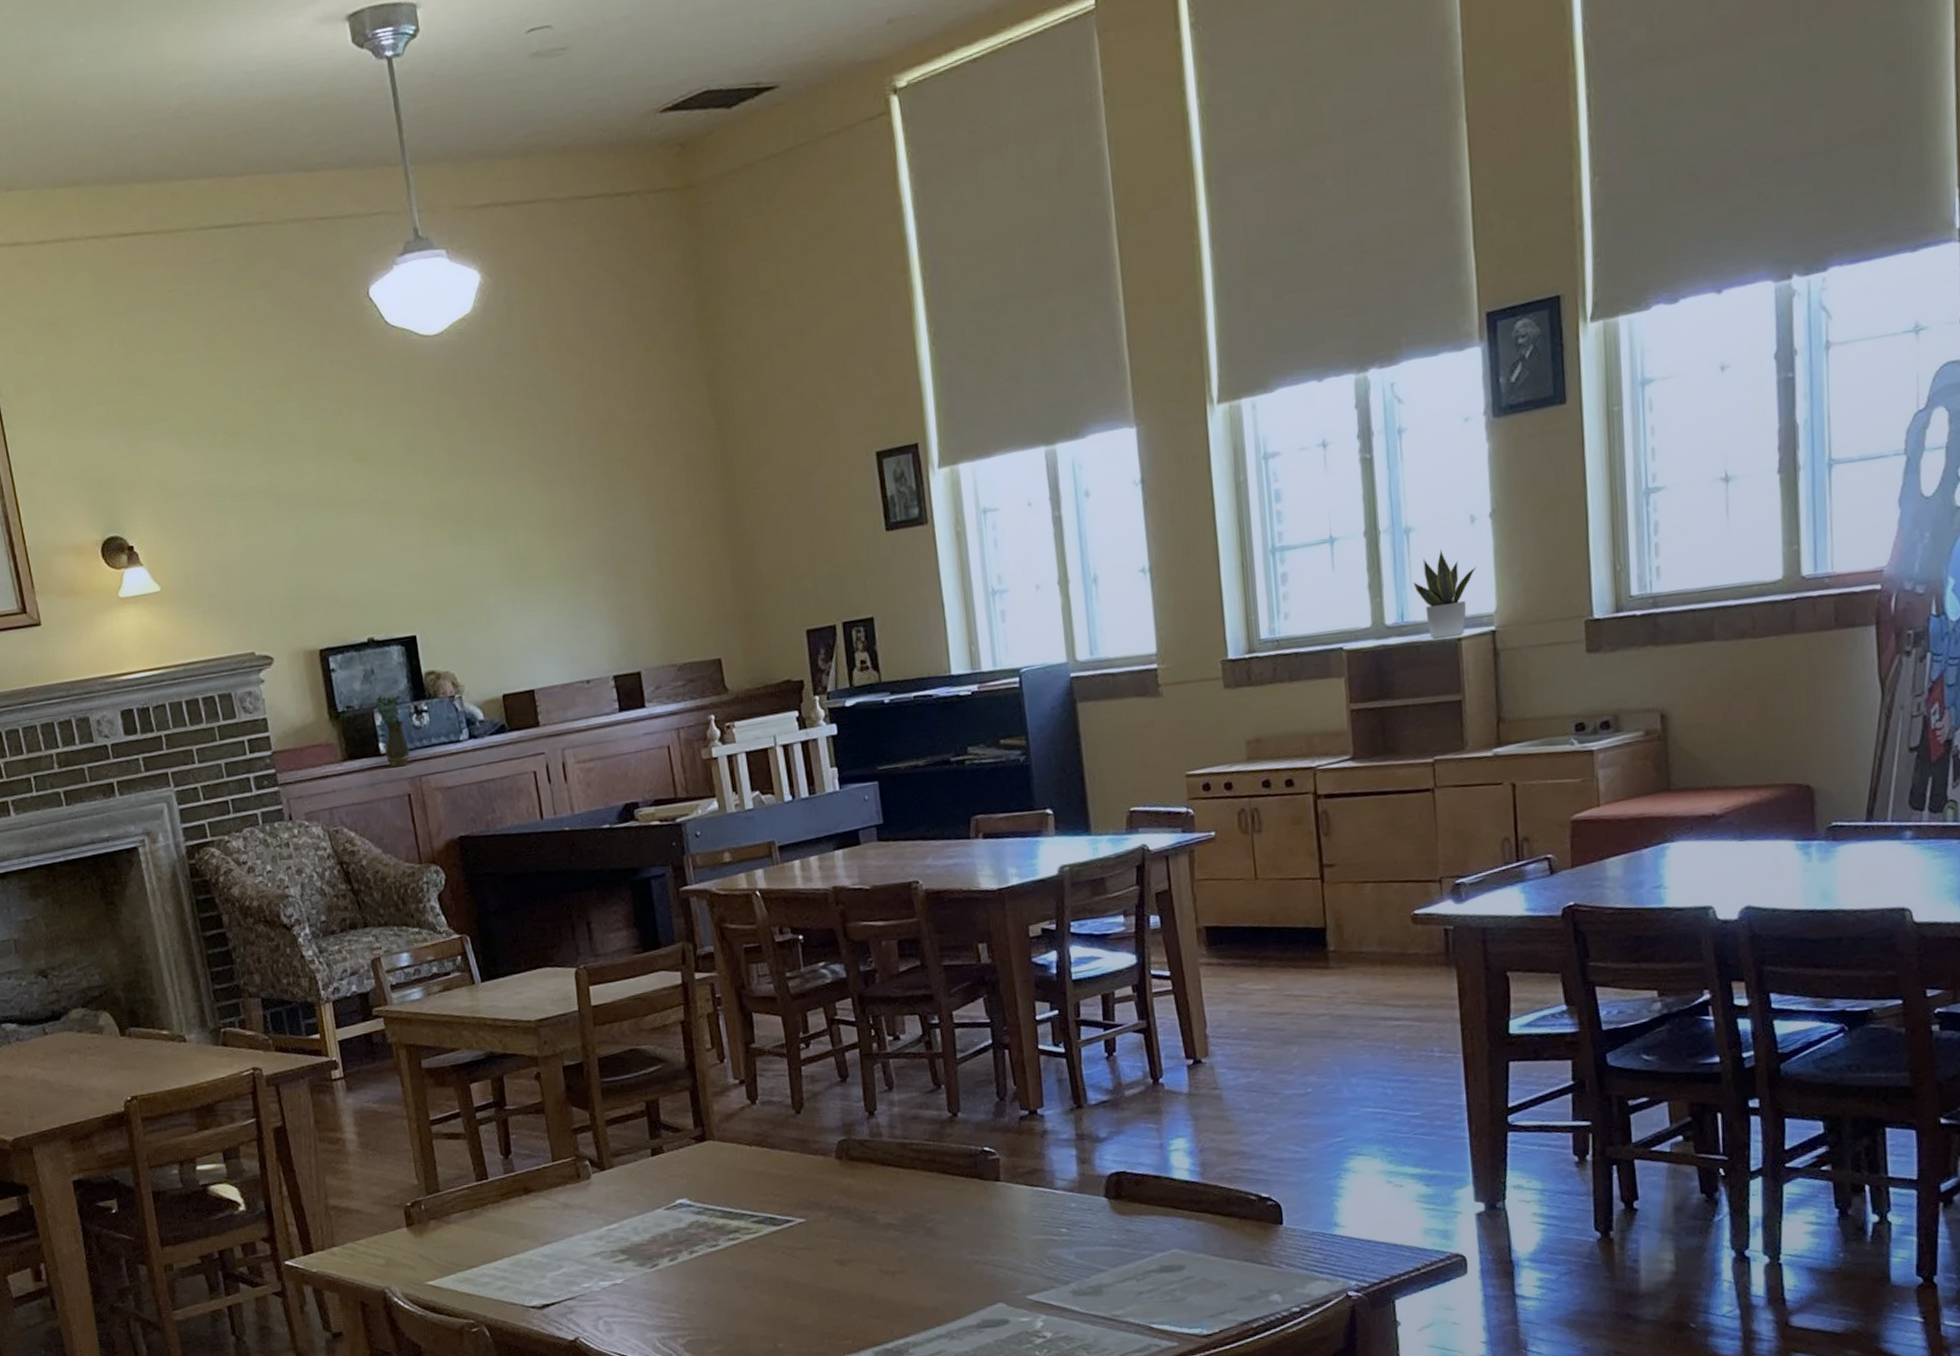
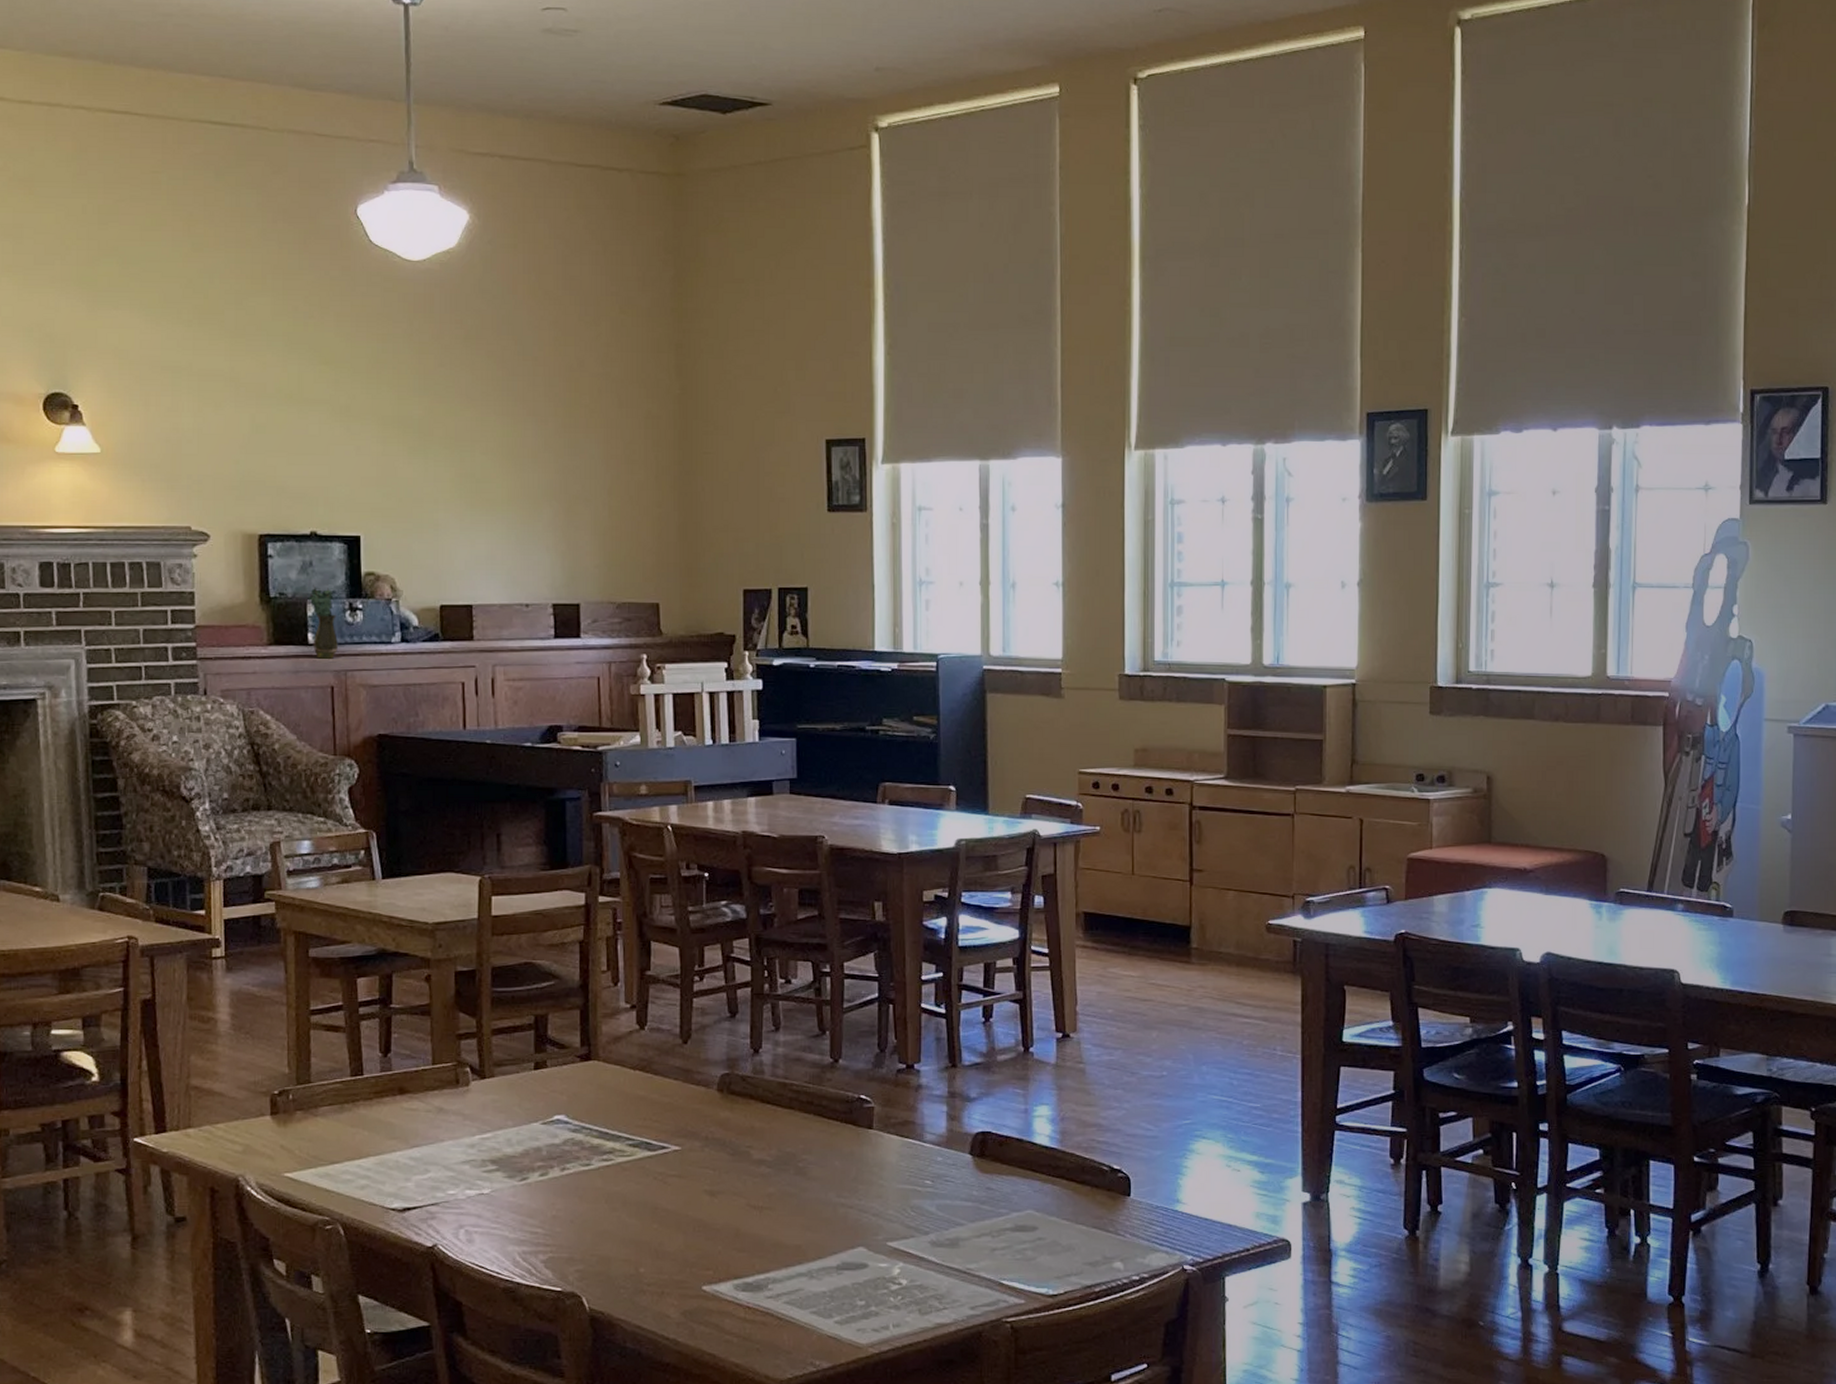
potted plant: present [1413,549,1477,640] -> none [1289,607,1344,684]

